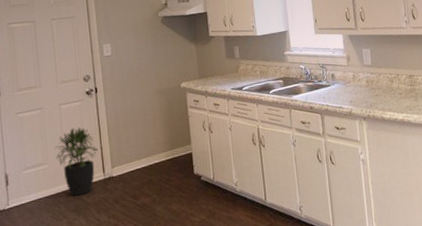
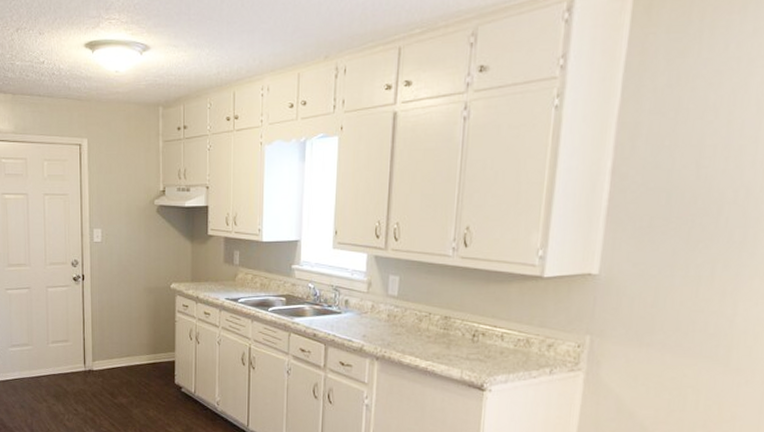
potted plant: present [55,127,98,196] -> none [40,313,80,383]

